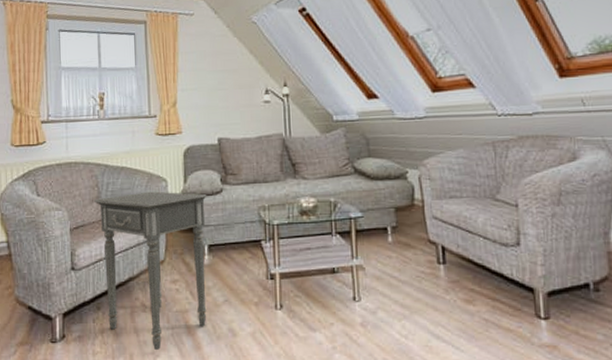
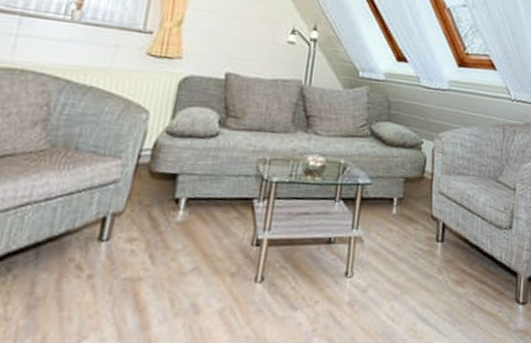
side table: present [94,191,207,351] -> none [19,121,198,331]

